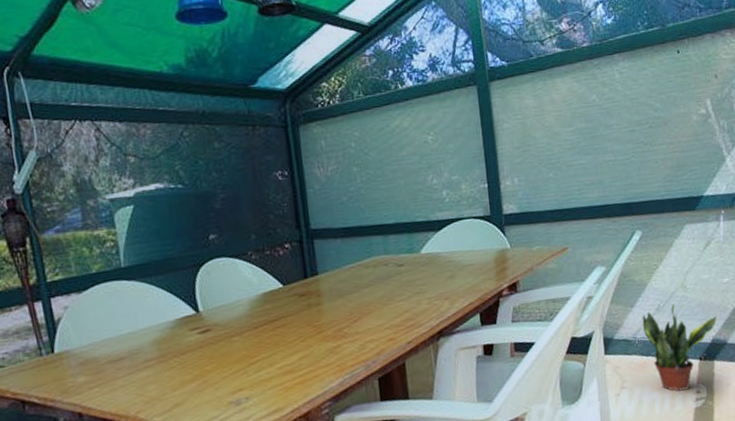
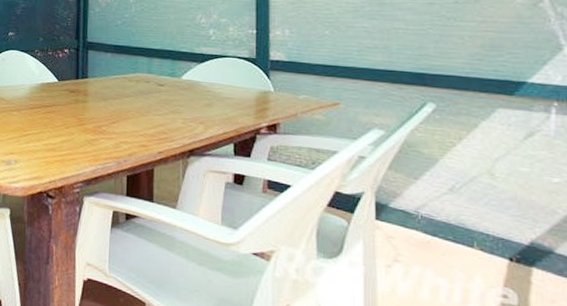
potted plant: present [642,304,717,392] -> none [428,189,539,289]

